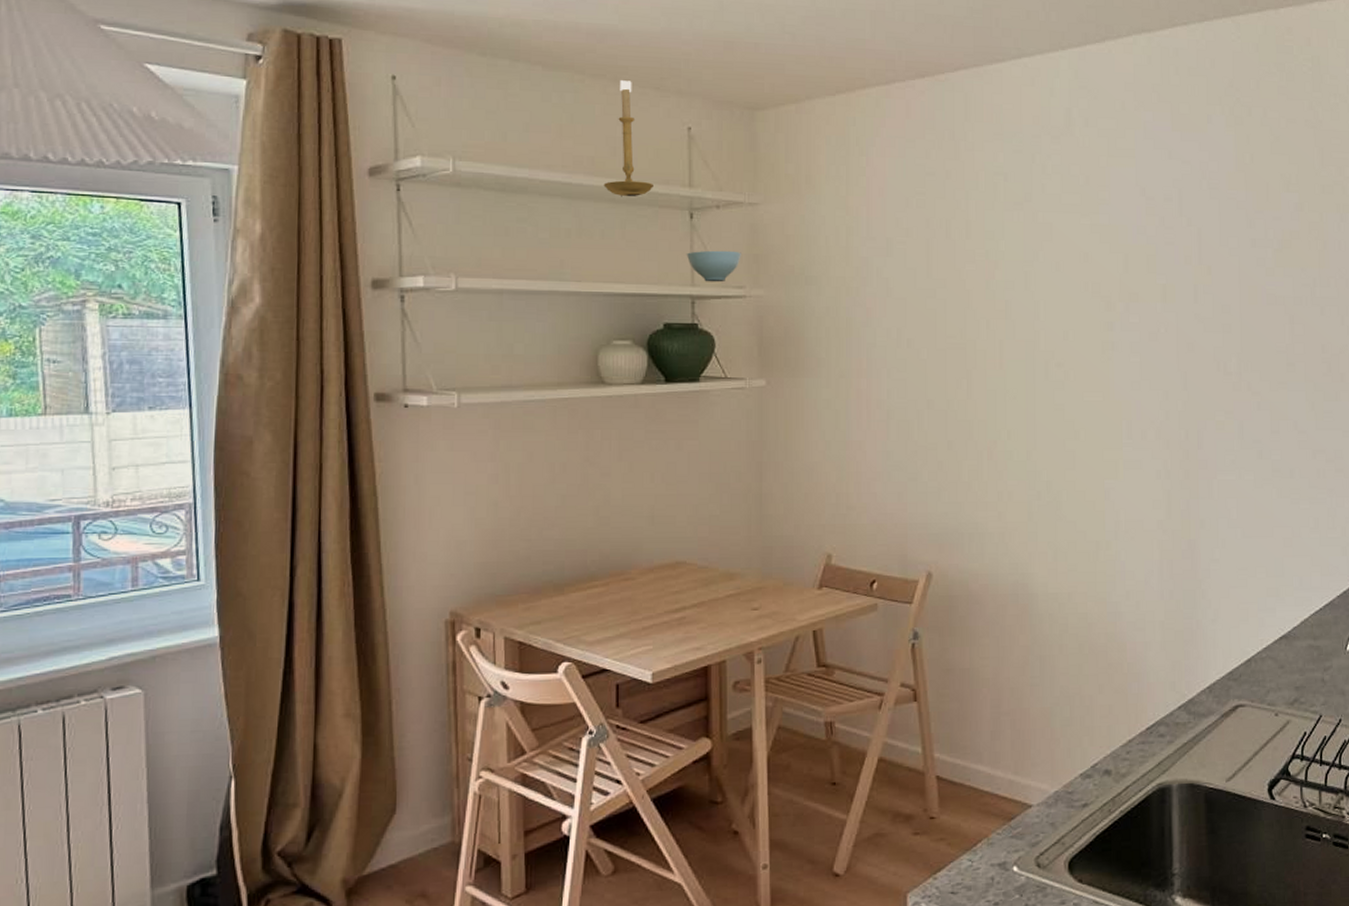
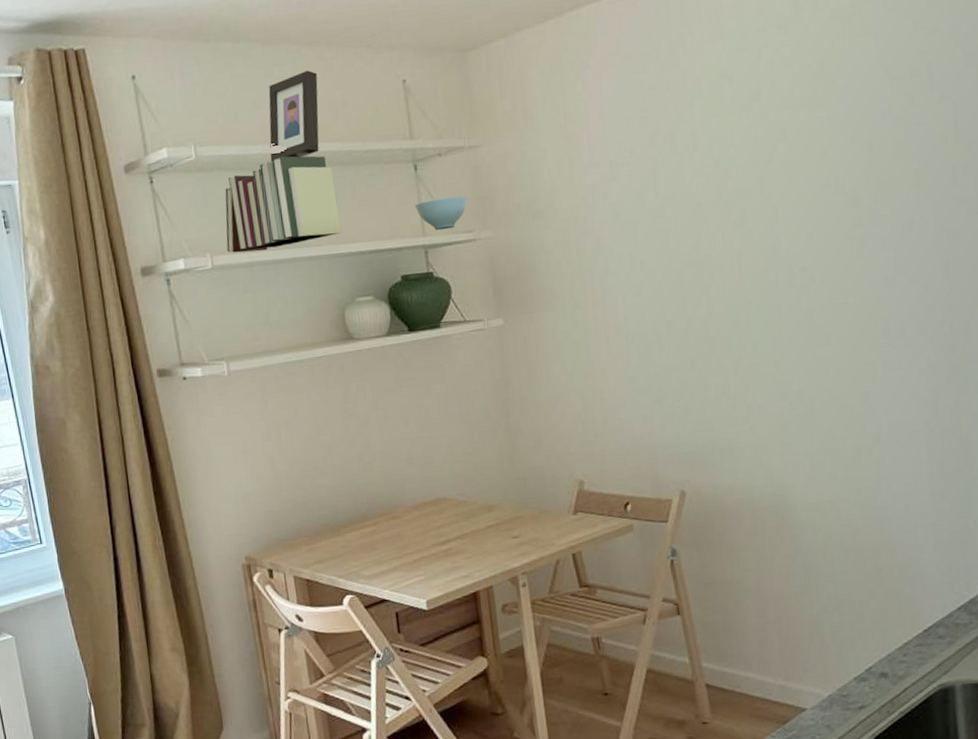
books: none [475,184,605,279] -> present [225,155,341,253]
picture frame: none [536,102,598,188] -> present [268,70,319,162]
candle holder: present [603,80,653,196] -> none [330,43,377,158]

